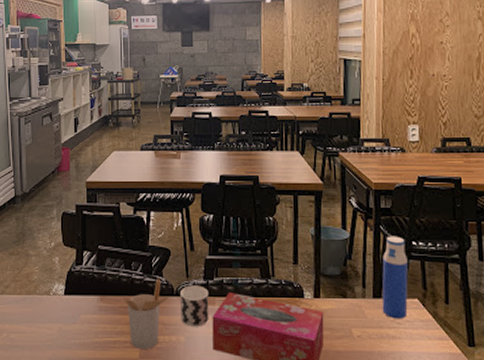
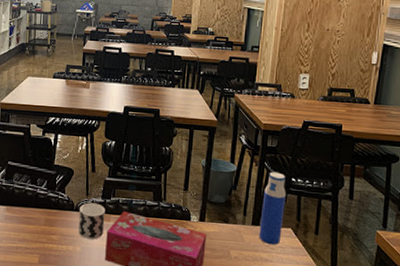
utensil holder: present [124,278,169,349] -> none [28,194,69,256]

